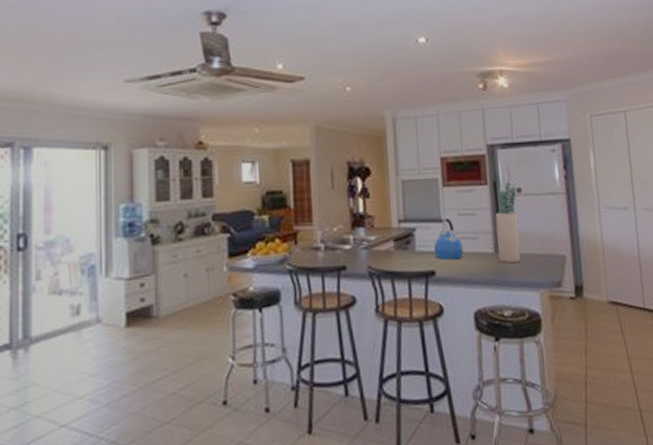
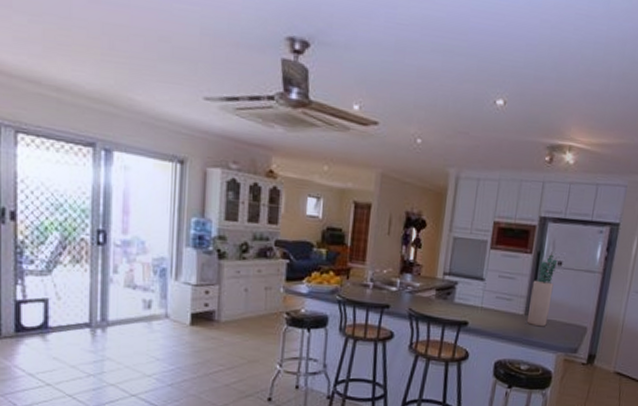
kettle: present [433,217,464,260] -> none [470,277,498,316]

